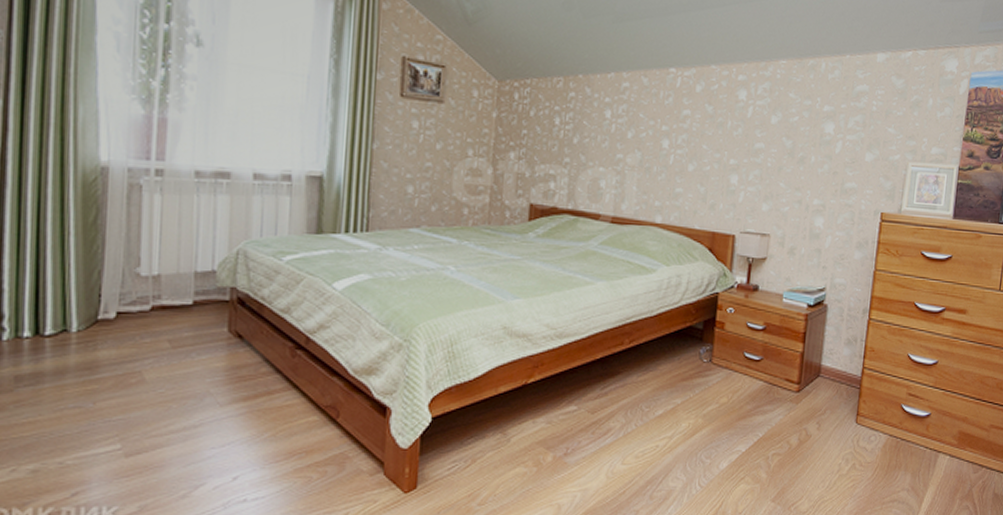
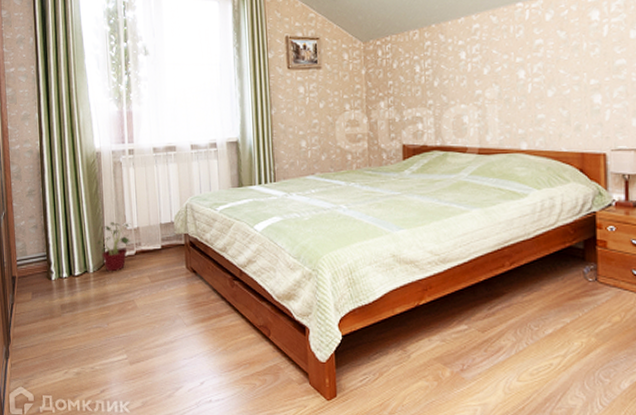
potted plant: none [87,263,148,333] -> present [96,221,131,272]

